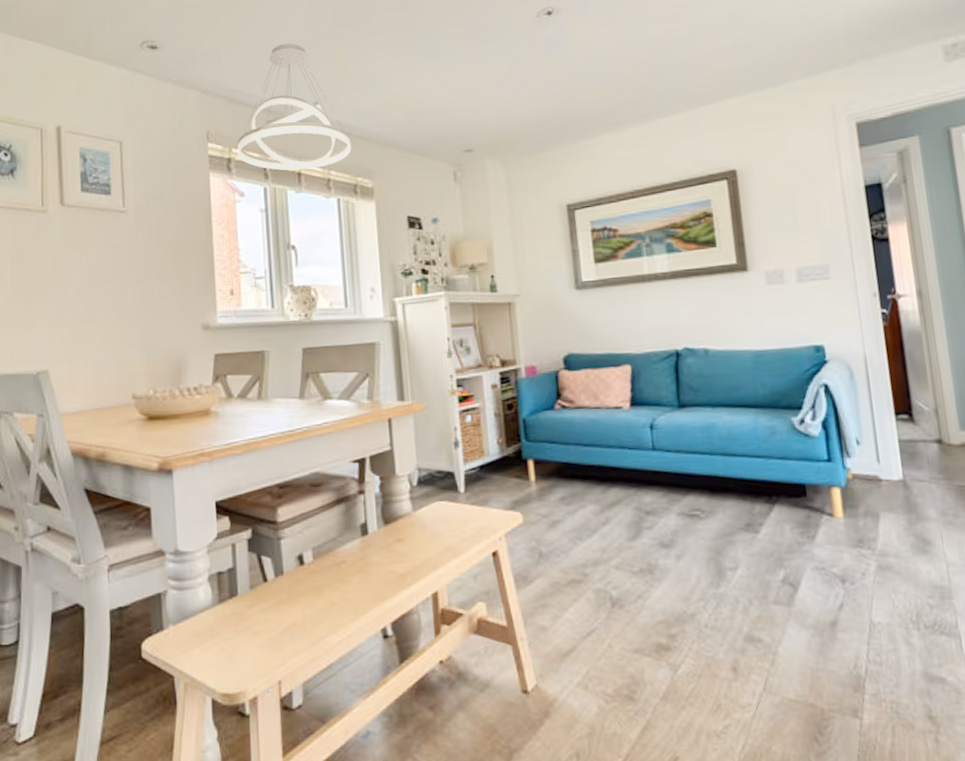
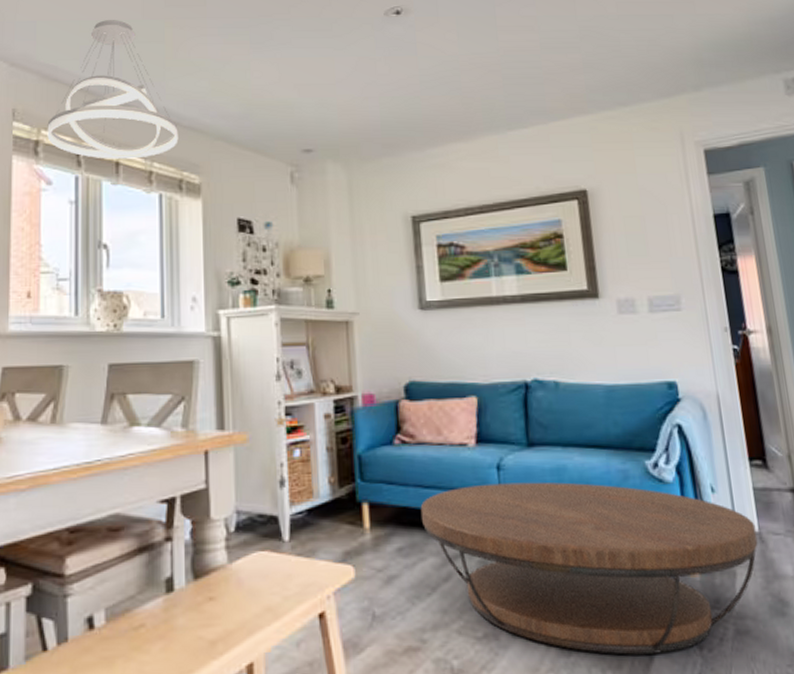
coffee table: none [580,438,902,587] -> present [420,482,758,655]

